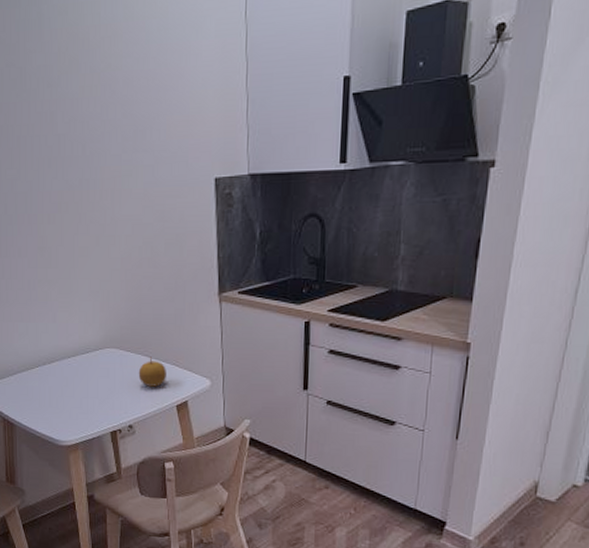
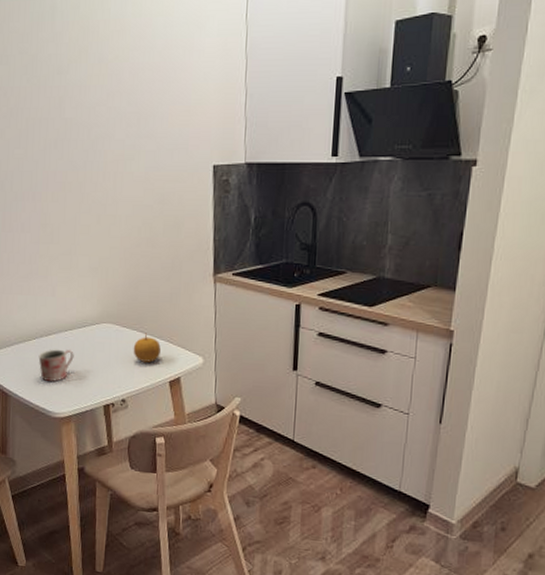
mug: none [42,376,78,409] -> present [38,349,74,382]

